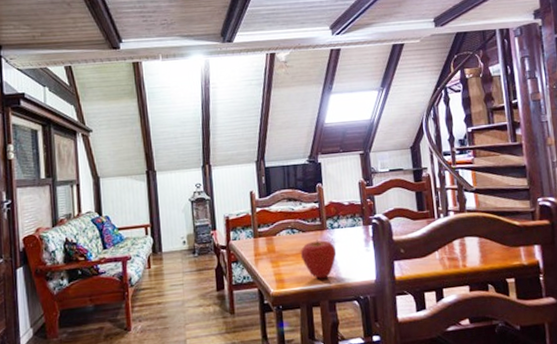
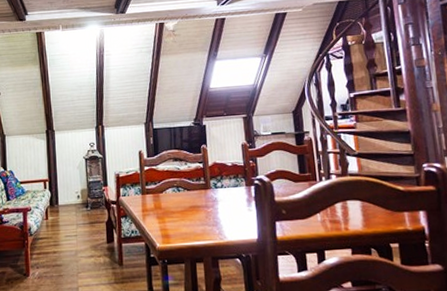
apple: present [300,240,337,279] -> none [185,198,220,236]

